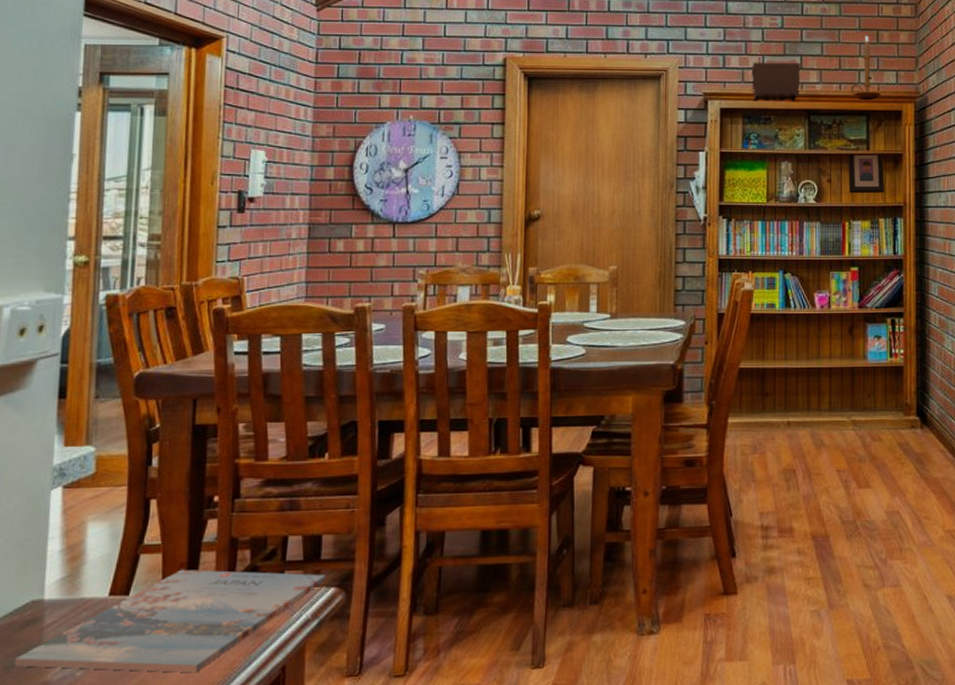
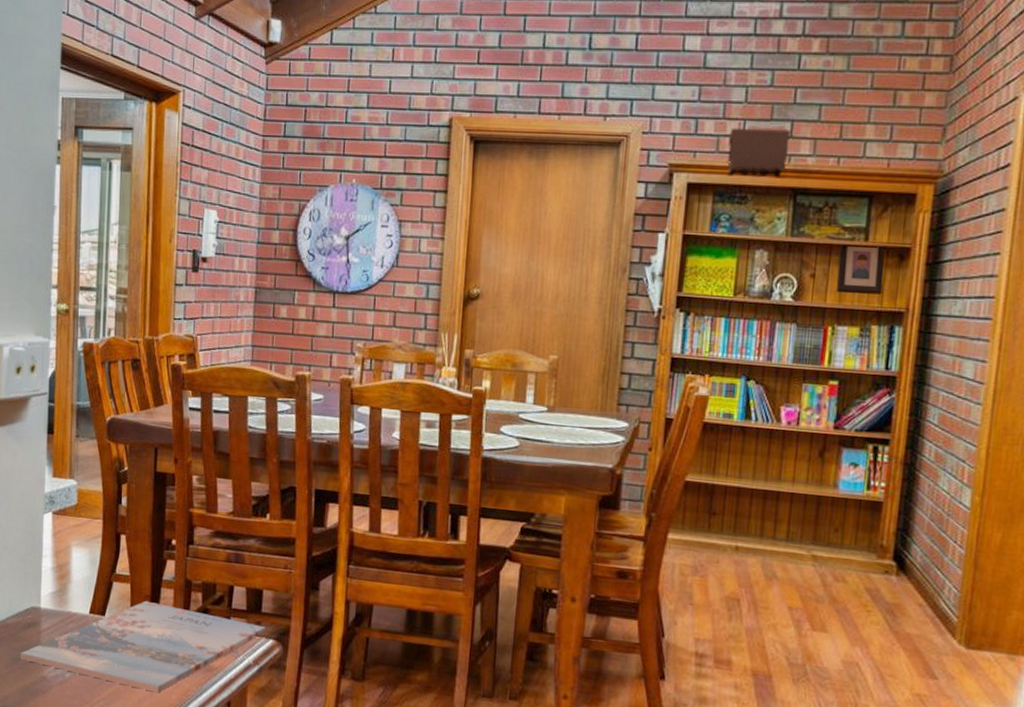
candle holder: present [850,35,881,101] -> none [851,96,892,180]

